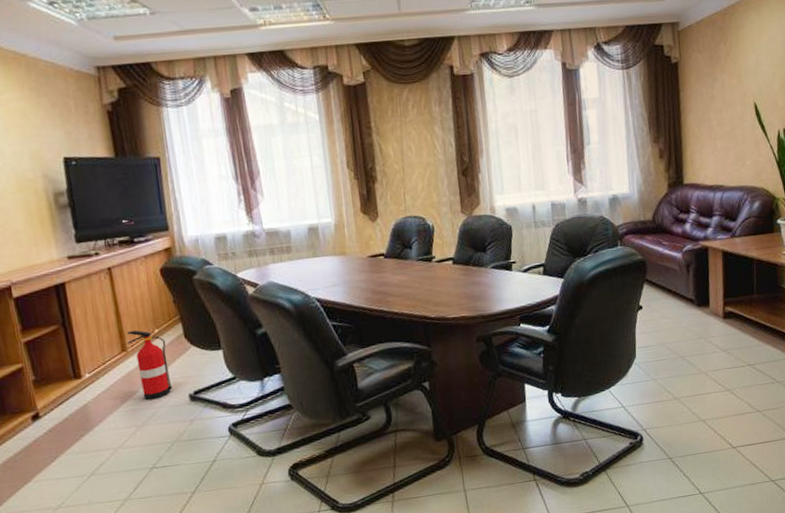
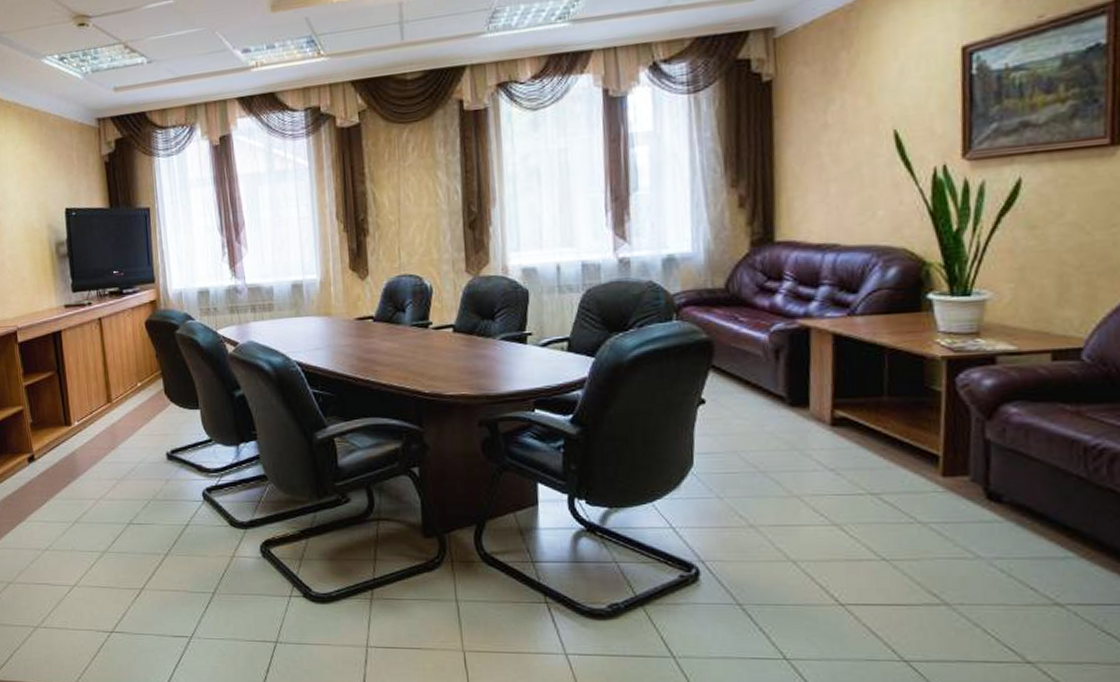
fire extinguisher: present [126,330,173,400] -> none [112,382,151,454]

